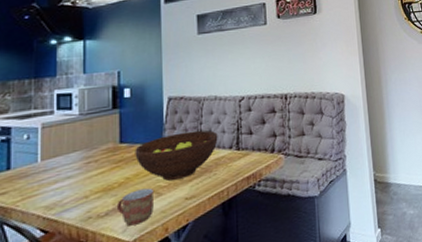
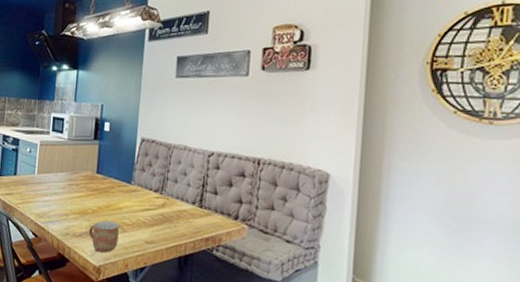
fruit bowl: present [135,130,218,181] -> none [107,175,183,222]

